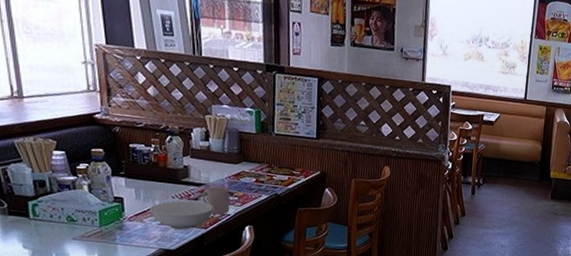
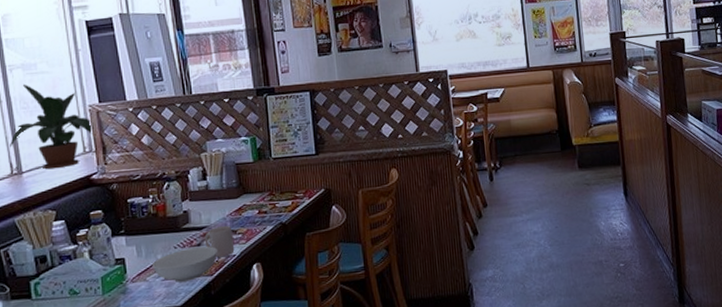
potted plant: none [11,7,99,101] -> present [10,84,94,170]

